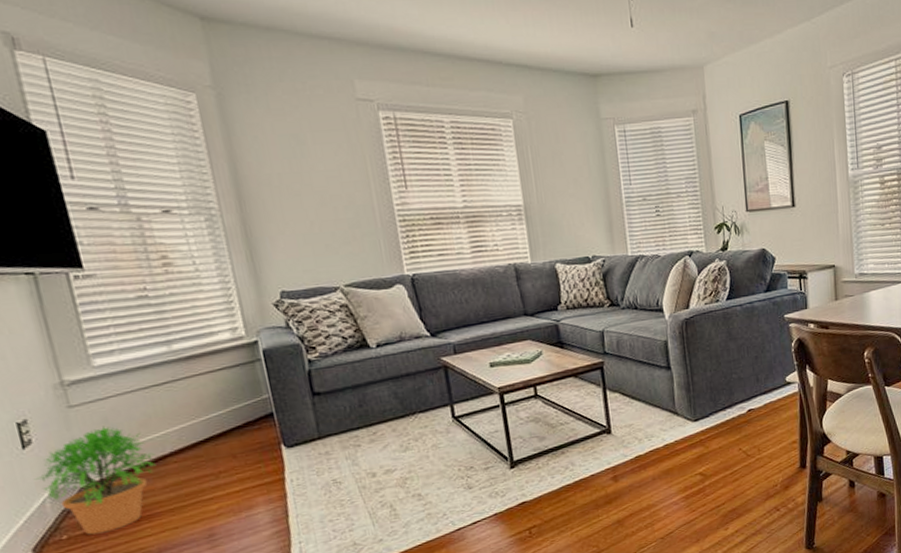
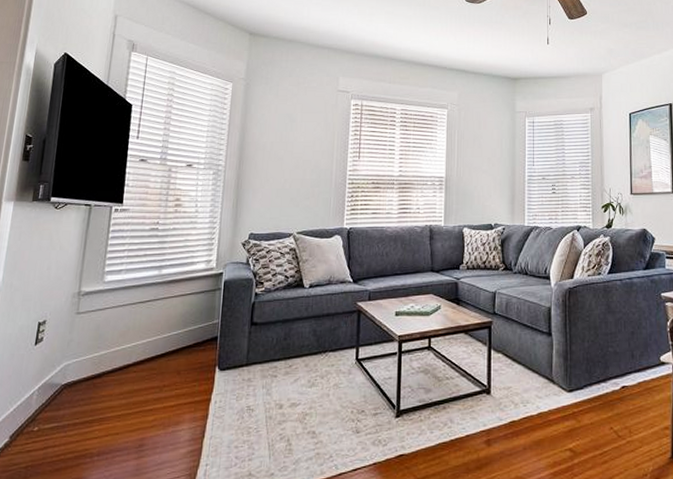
potted plant: present [35,426,156,535] -> none [34,332,123,430]

